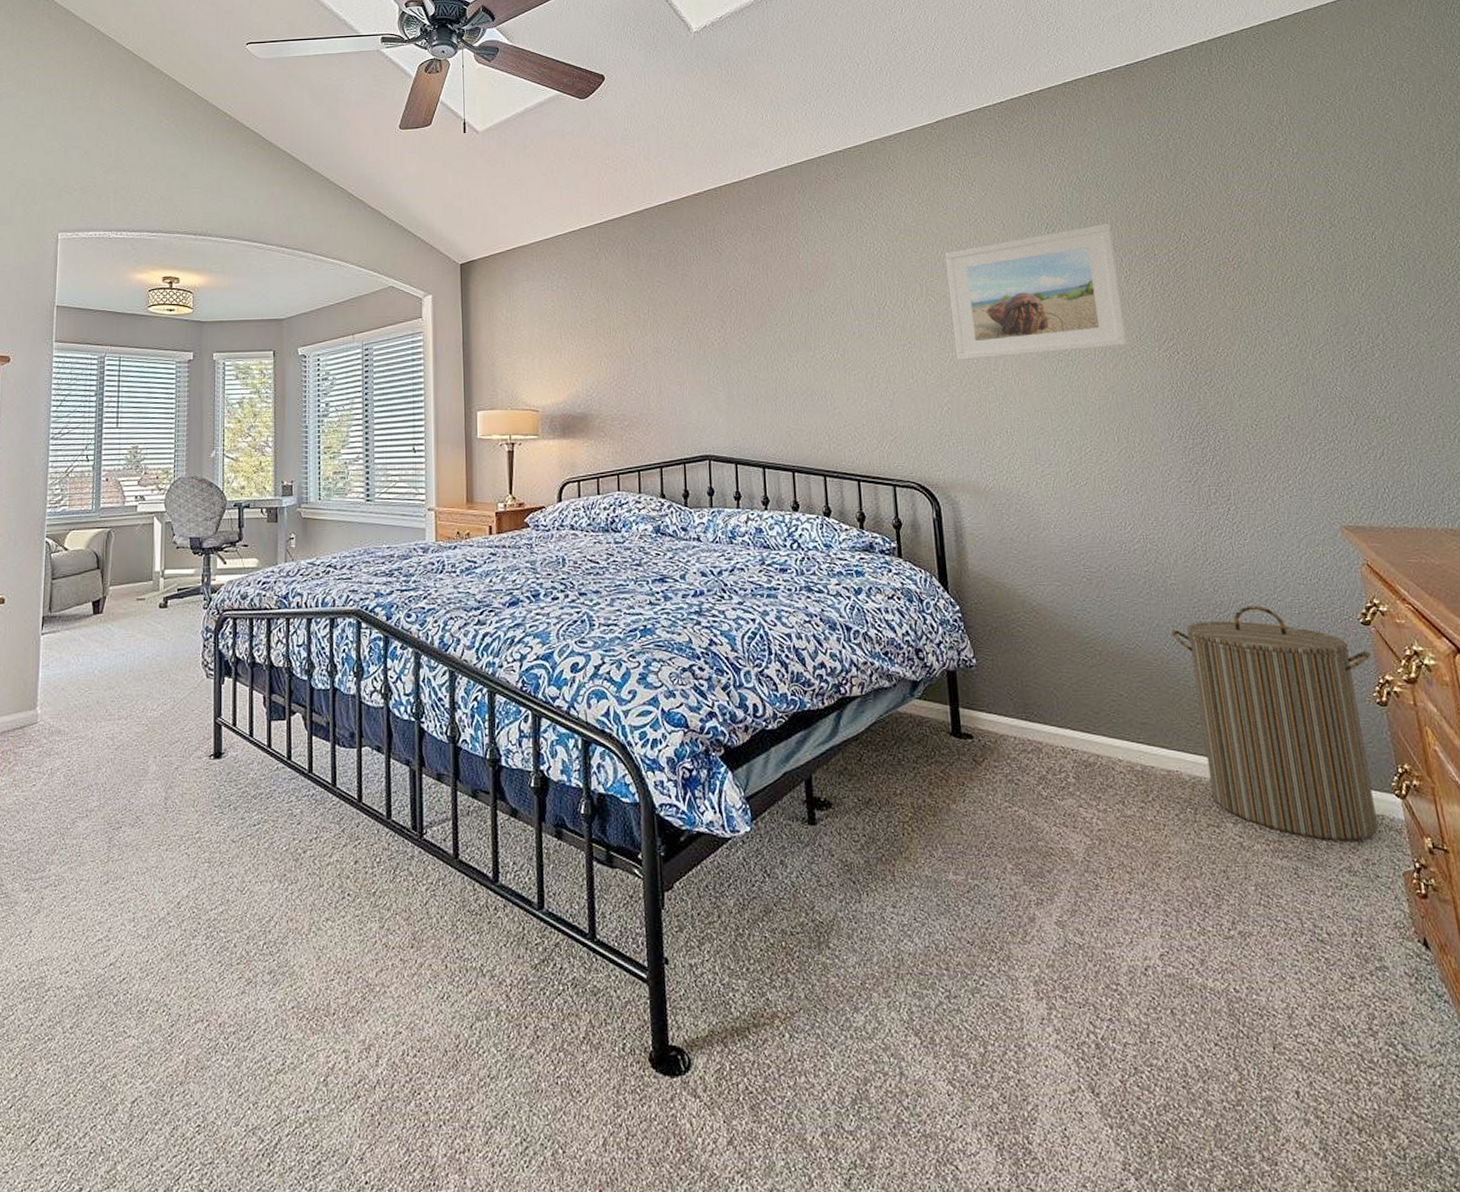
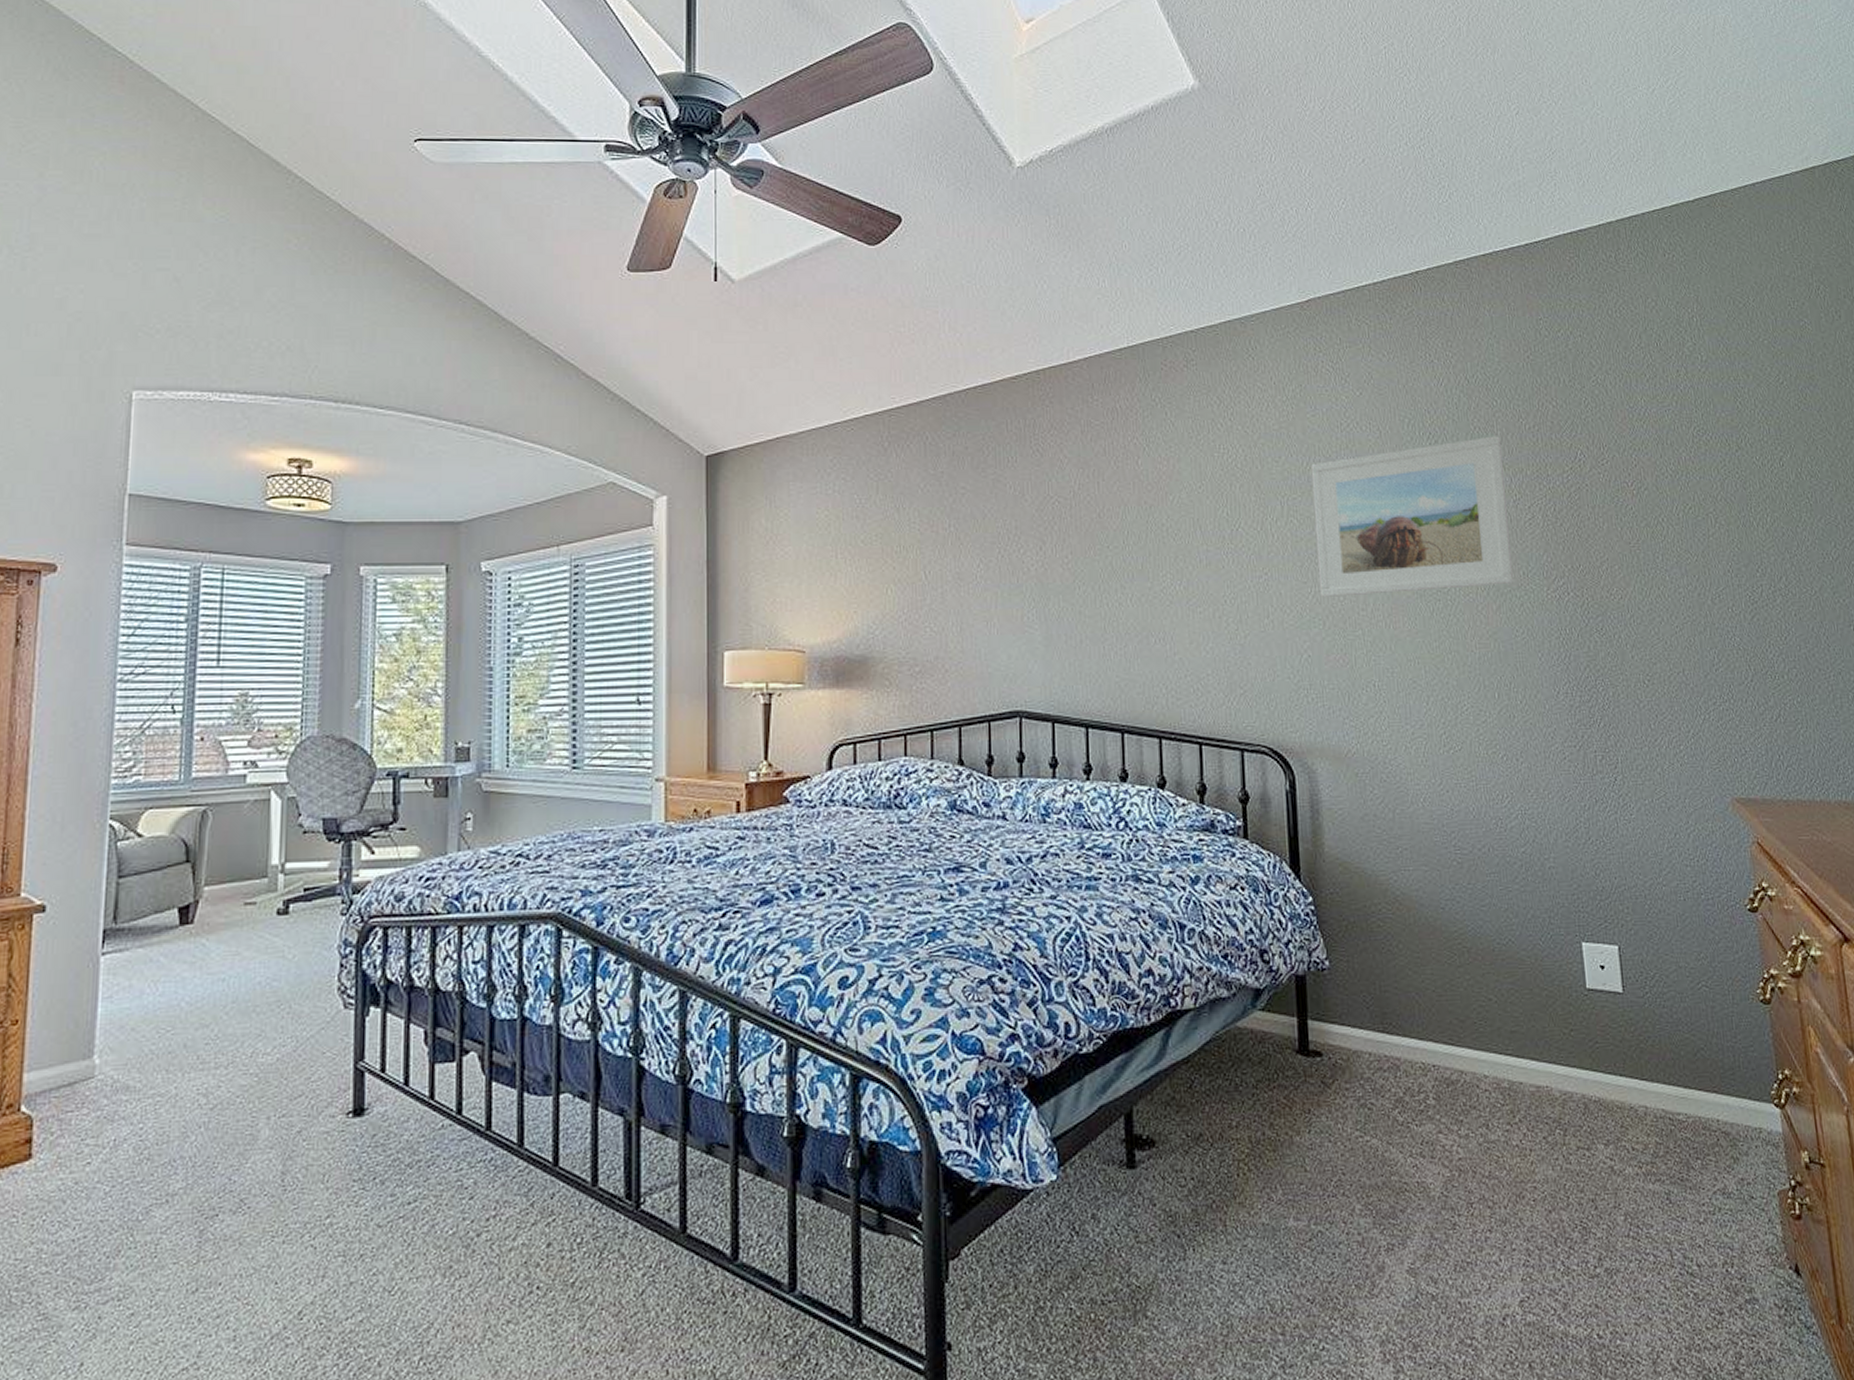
laundry hamper: present [1171,605,1379,841] -> none [1547,891,1757,1159]

